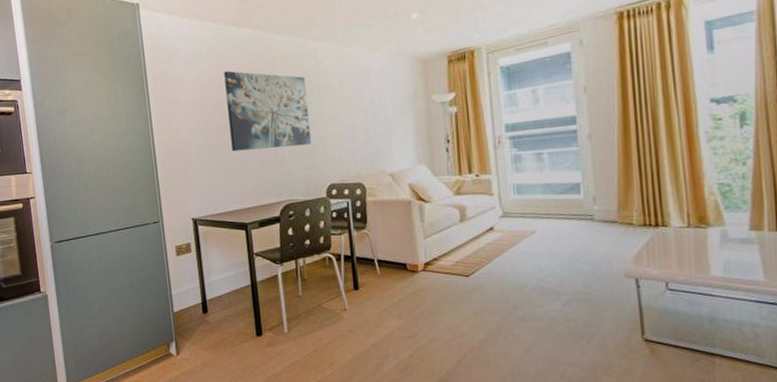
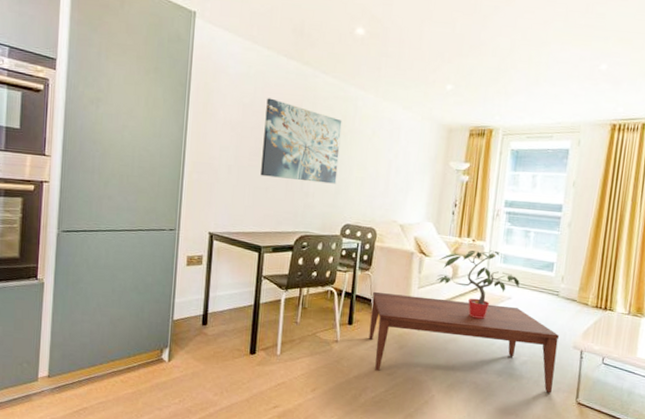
coffee table: none [375,241,608,335] -> present [368,292,559,392]
potted plant: none [441,182,545,261] -> present [435,250,522,319]

